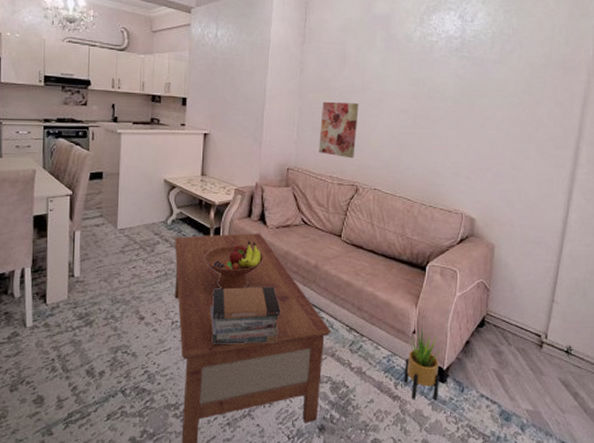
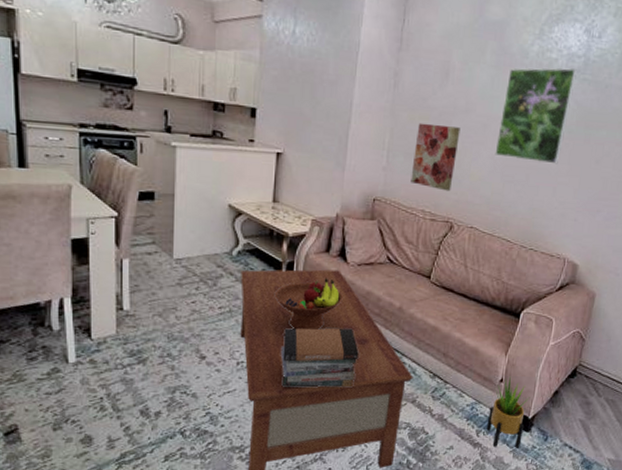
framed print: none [390,47,455,130] -> present [495,67,577,165]

